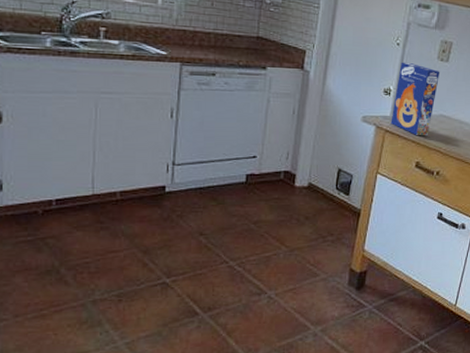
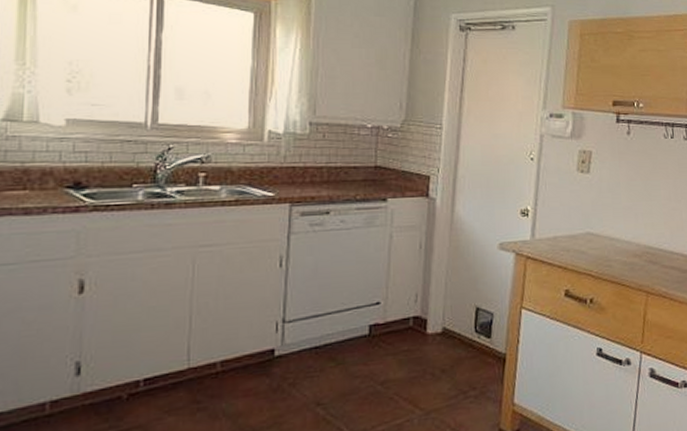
cereal box: present [390,62,441,135] -> none [531,178,582,259]

